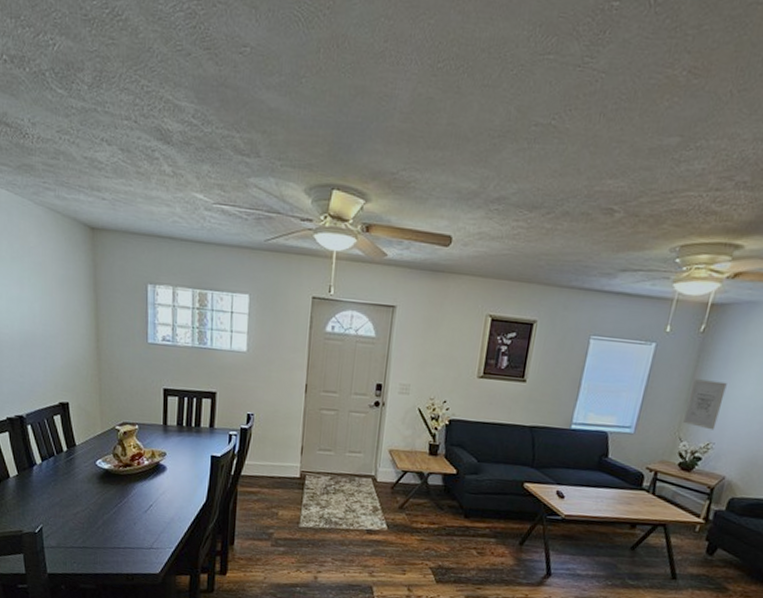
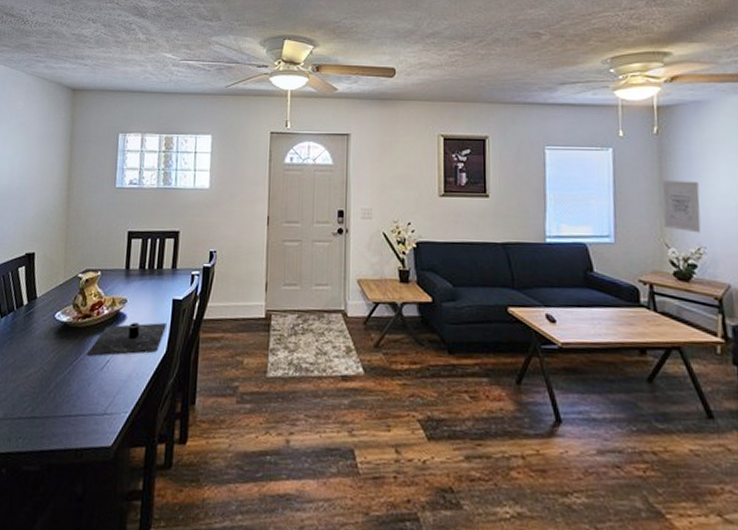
place setting: none [130,474,206,501] -> present [86,322,166,356]

